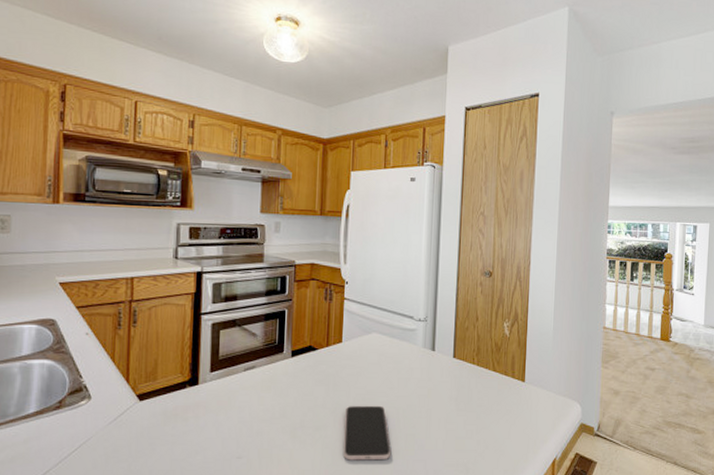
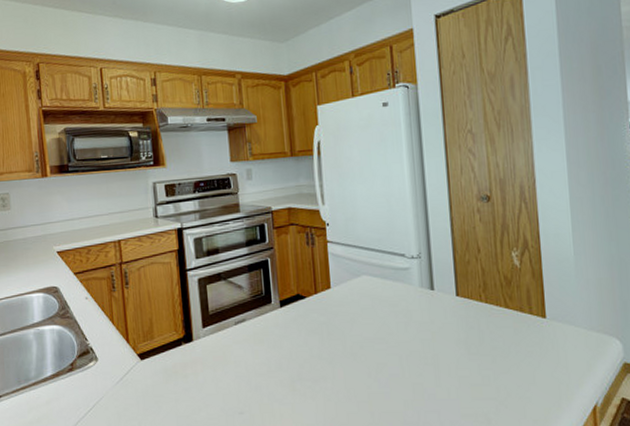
smartphone: present [343,405,392,461] -> none [343,353,400,413]

